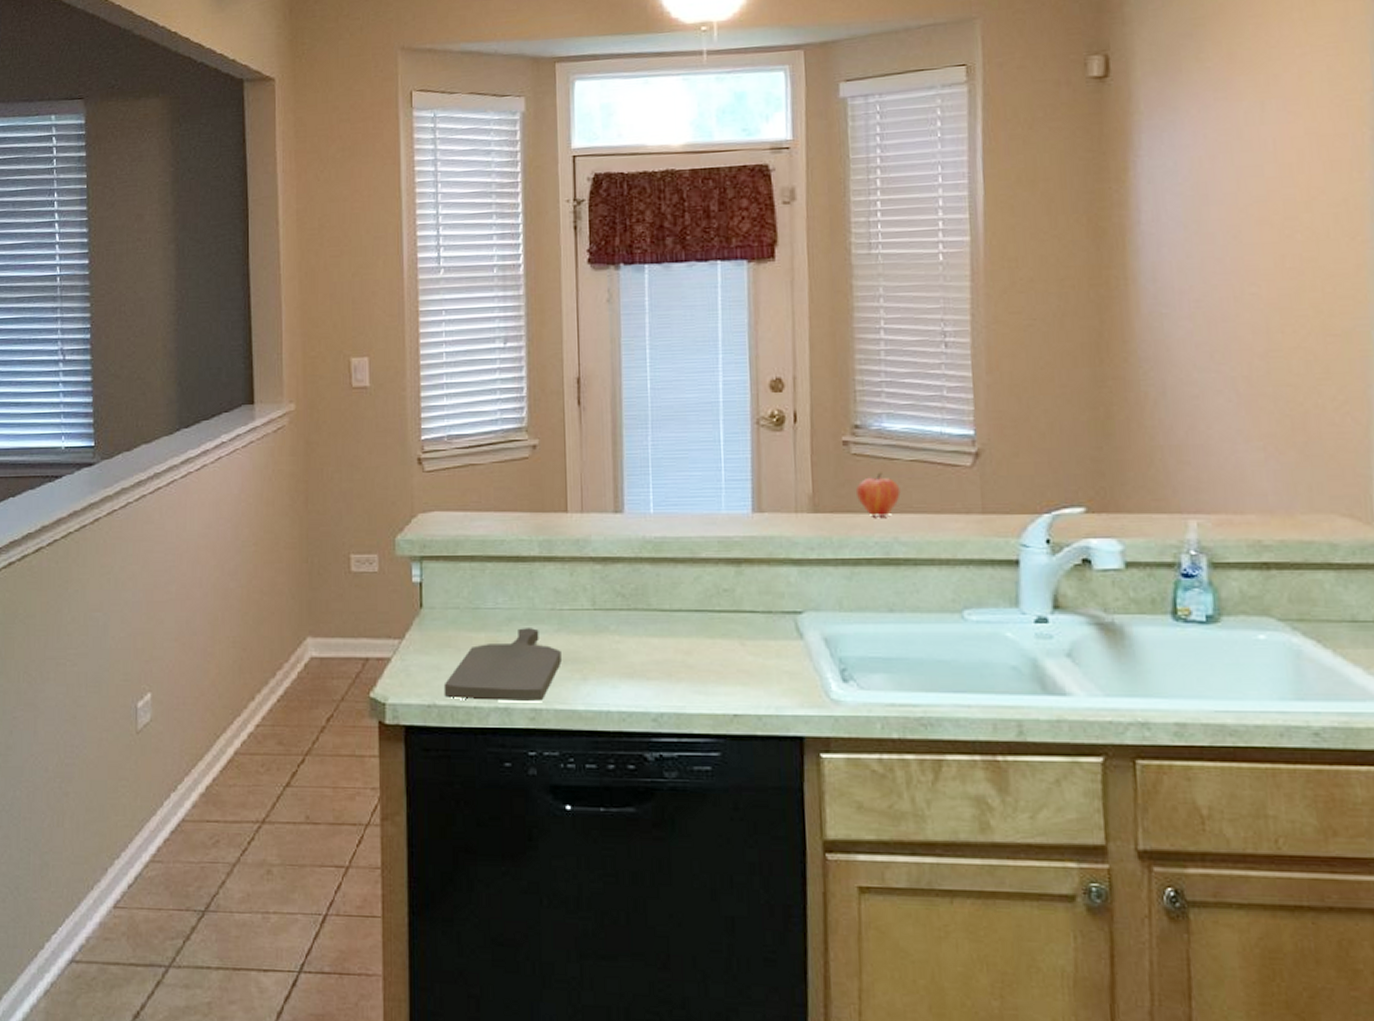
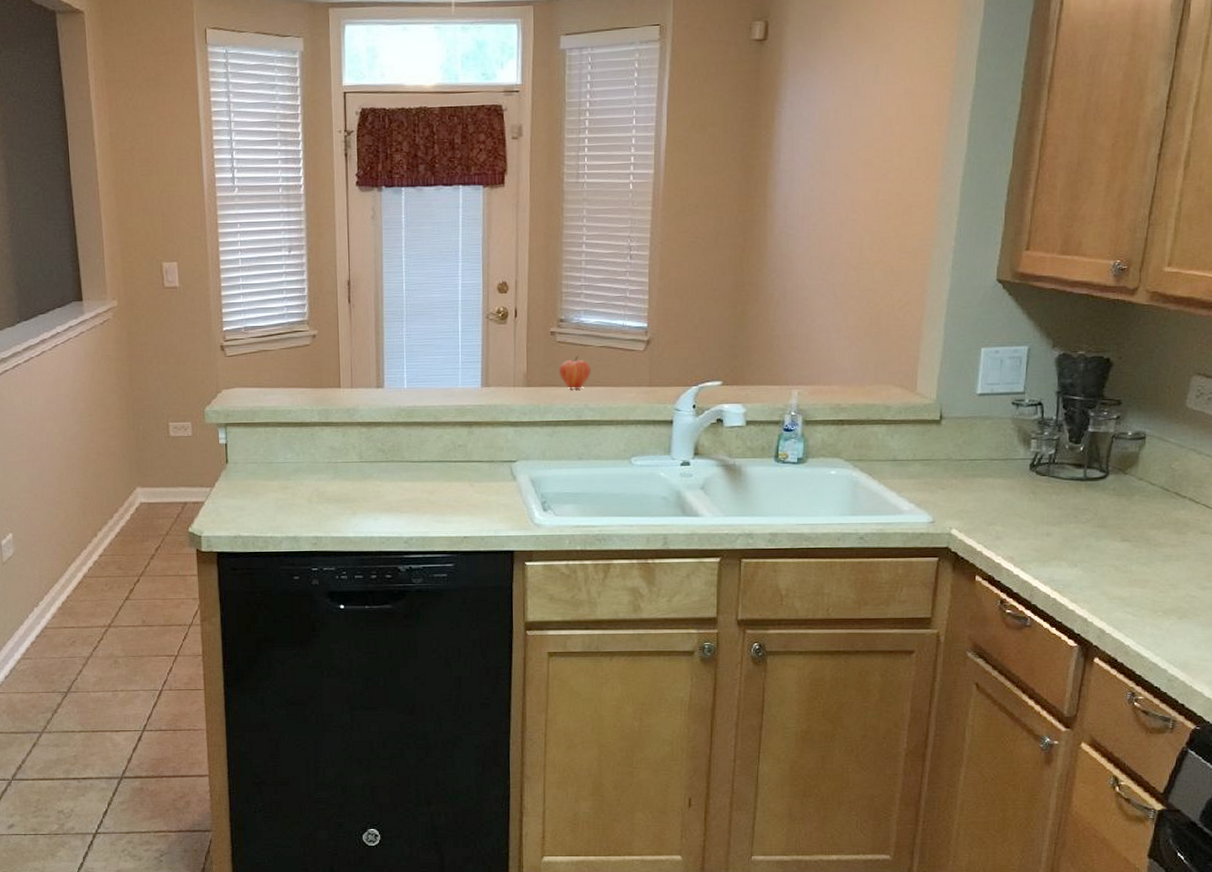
cutting board: present [443,628,562,702] -> none [246,477,336,532]

